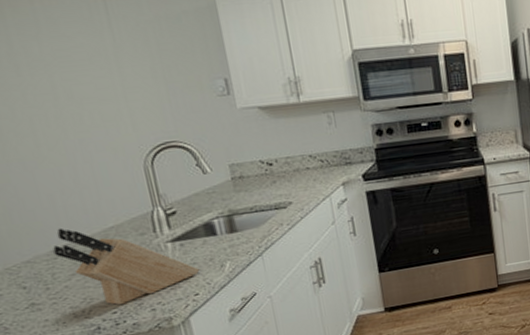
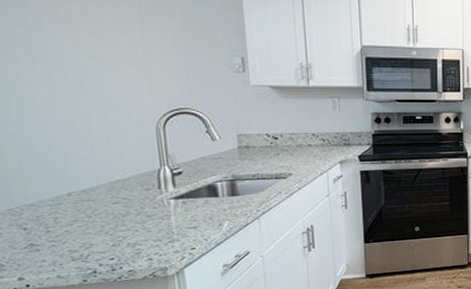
knife block: present [53,228,200,306] -> none [58,176,199,253]

